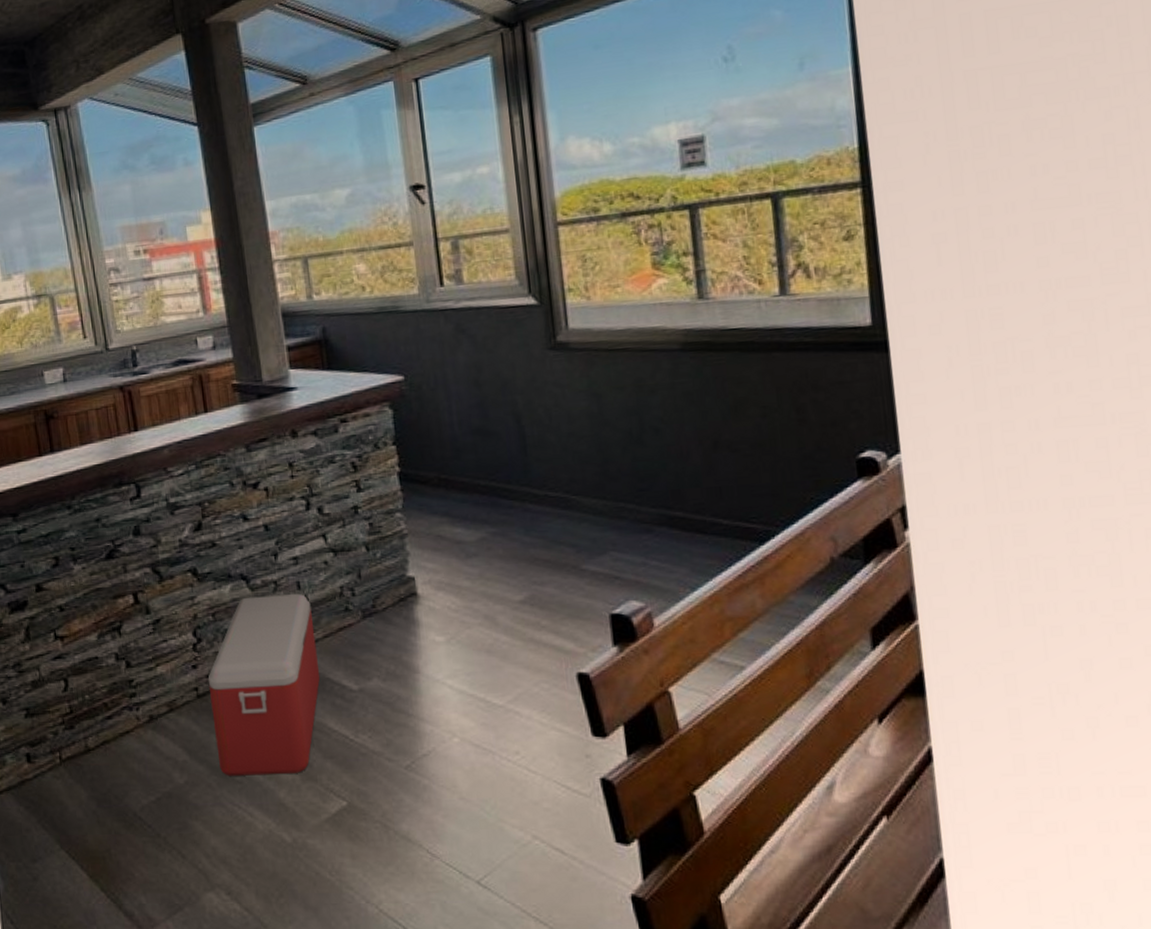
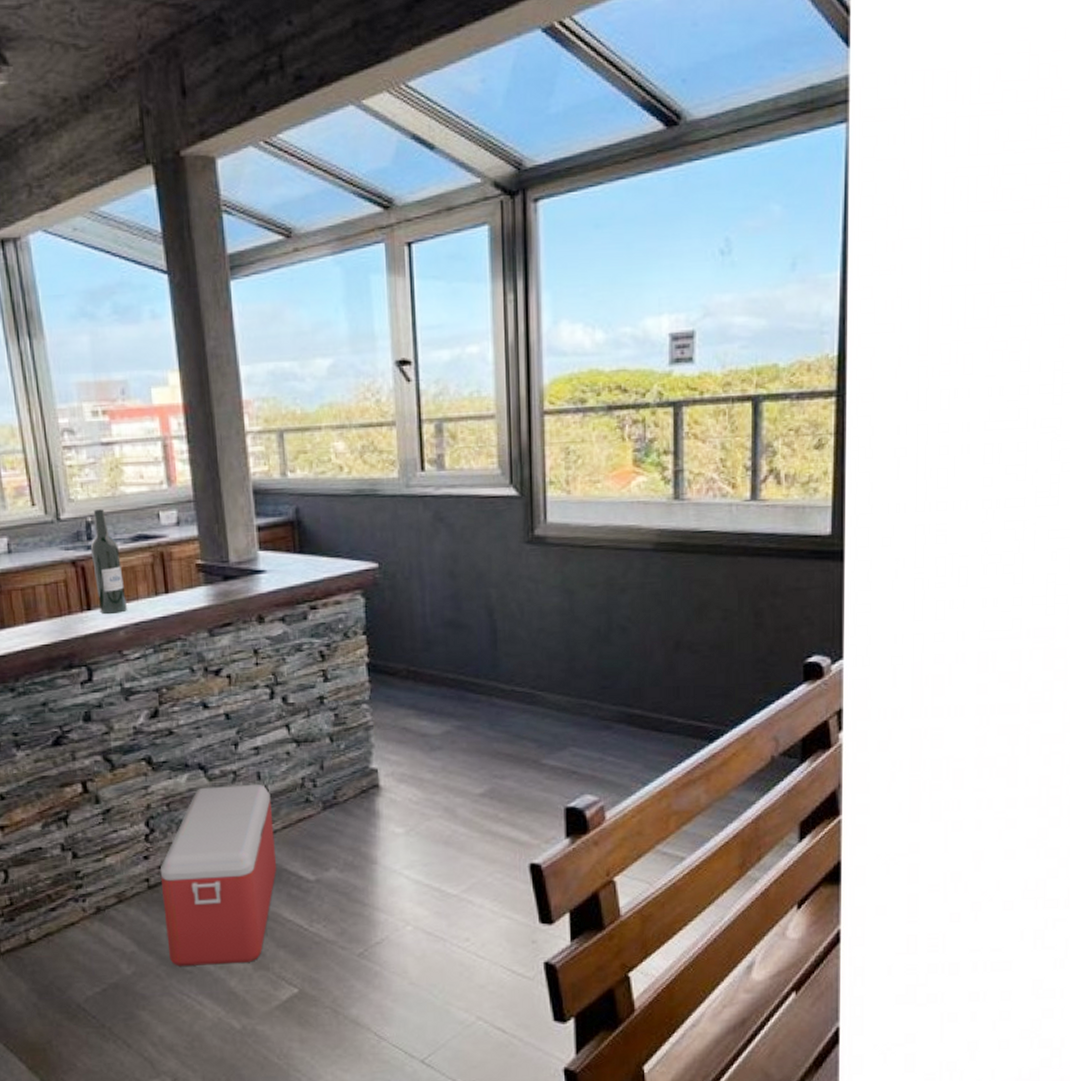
wine bottle: none [136,338,170,435] -> present [90,509,127,615]

